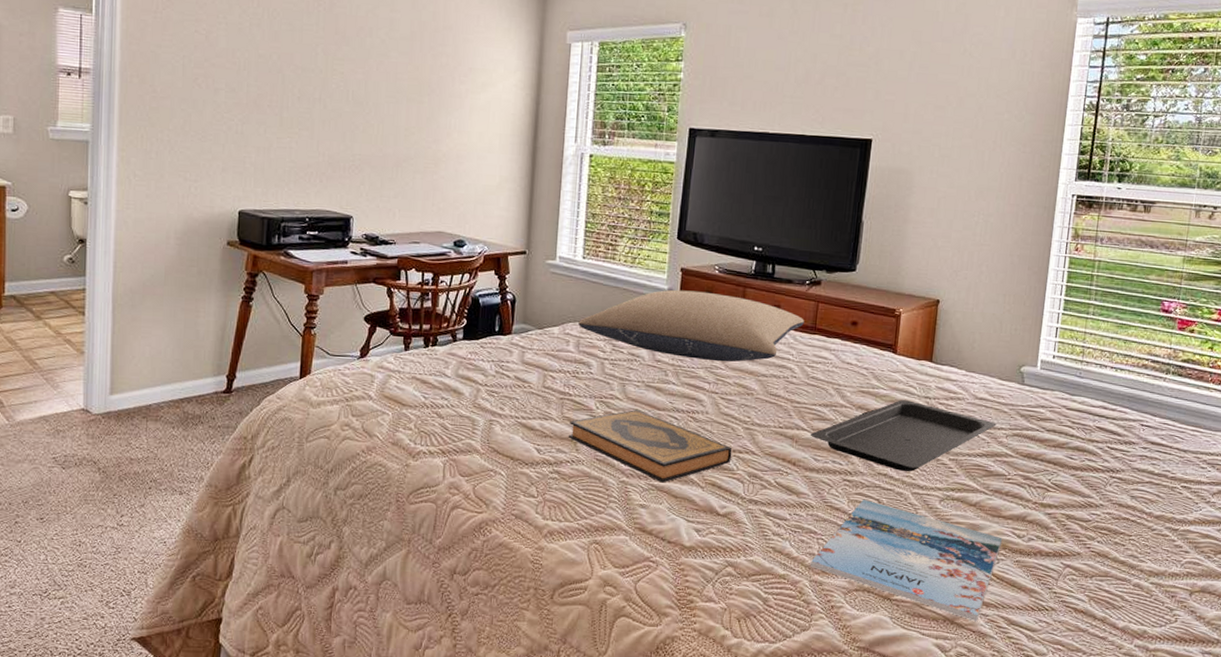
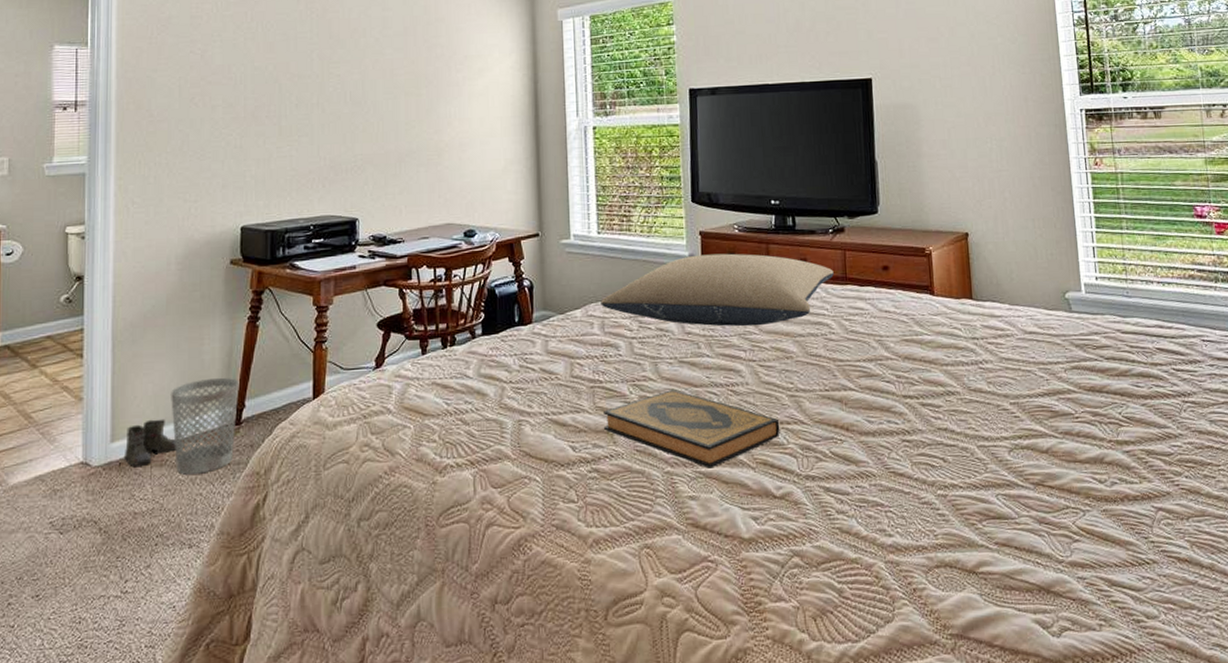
boots: none [119,378,176,419] -> present [121,418,182,466]
wastebasket: none [166,348,232,432] -> present [171,377,239,475]
serving tray: present [811,400,997,471] -> none [860,344,1052,423]
magazine: present [811,499,1002,622] -> none [883,459,1084,588]

